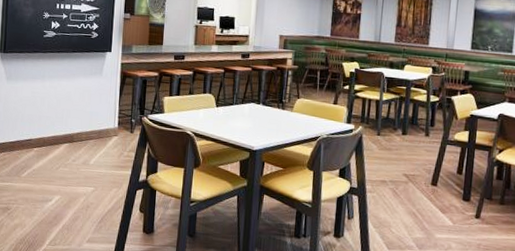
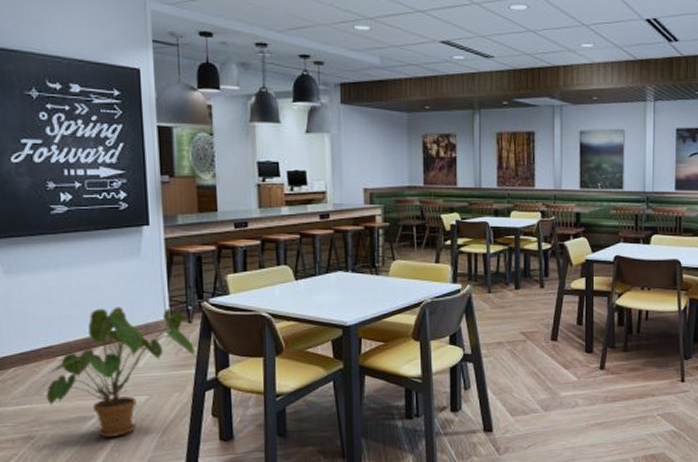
house plant: none [22,114,133,217] -> present [46,307,196,437]

